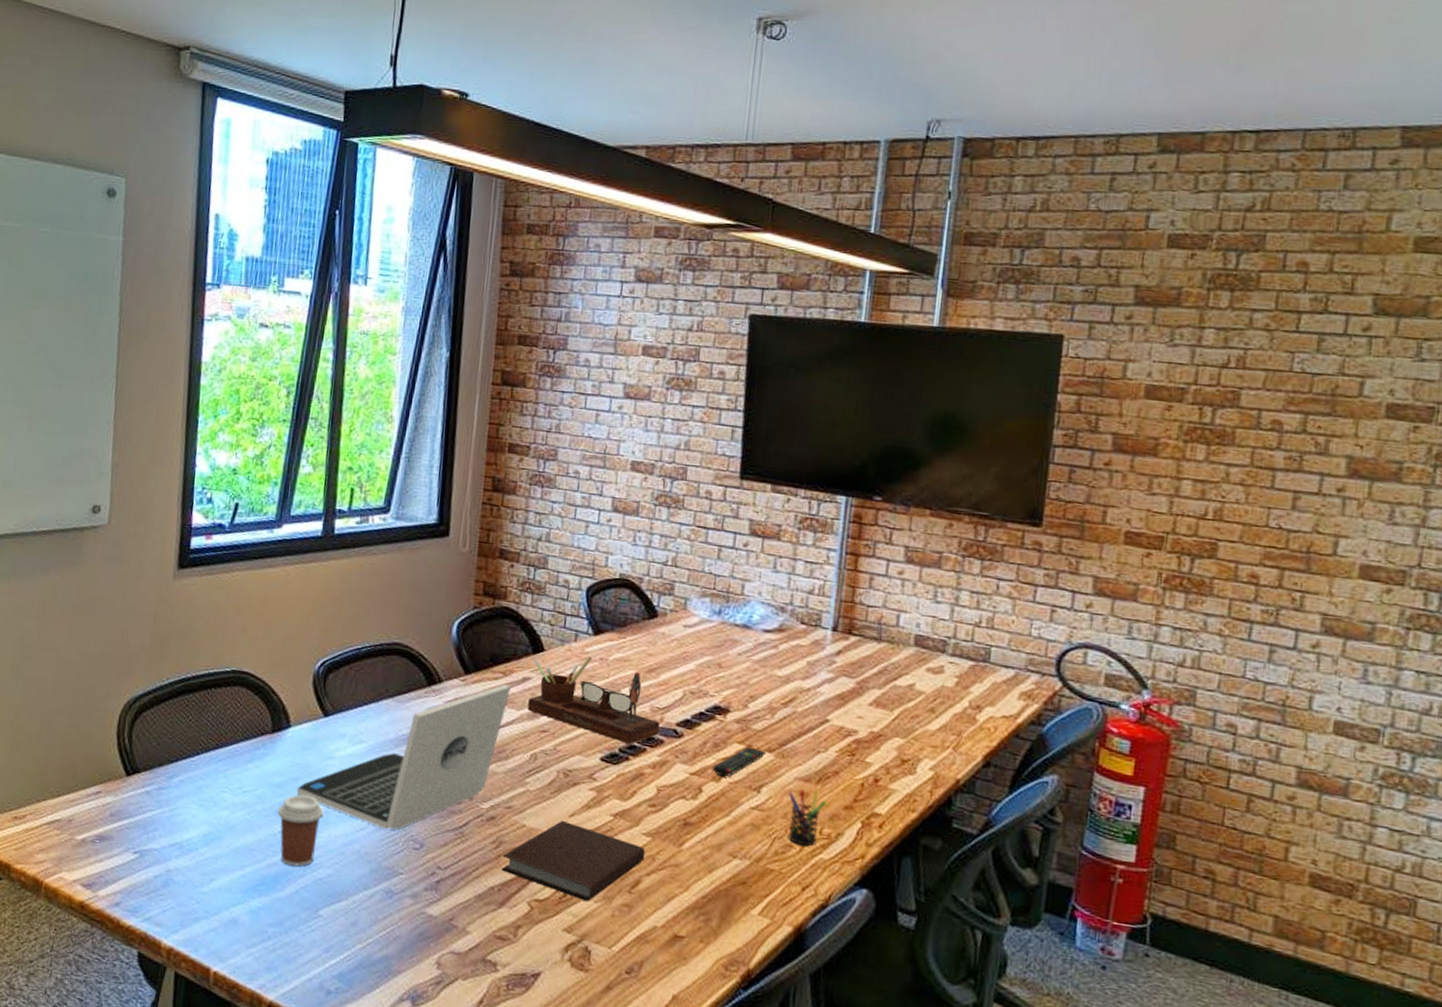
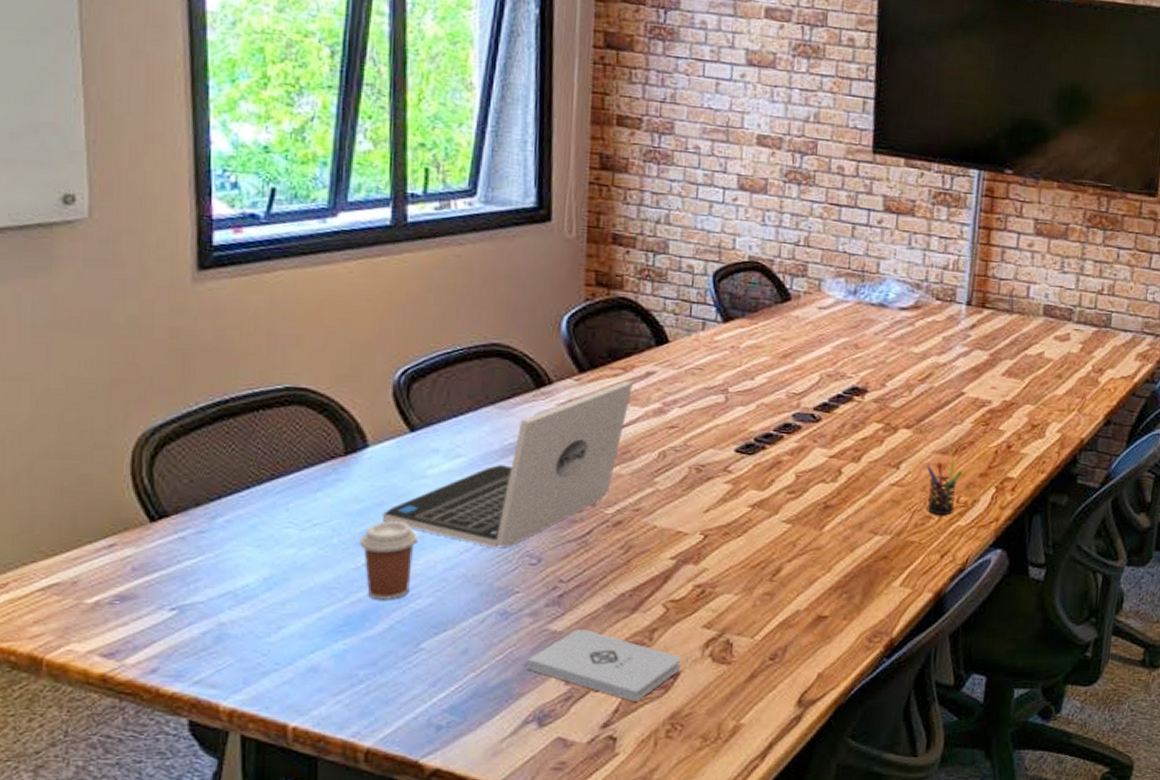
notepad: none [405,916,542,996] -> present [527,629,681,701]
notebook: present [501,820,646,901] -> none [631,516,786,595]
desk organizer: present [527,656,660,744] -> none [653,345,797,433]
remote control: present [712,746,766,777] -> none [851,425,904,457]

